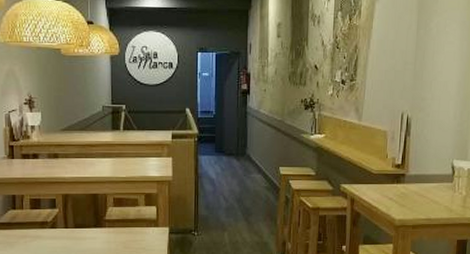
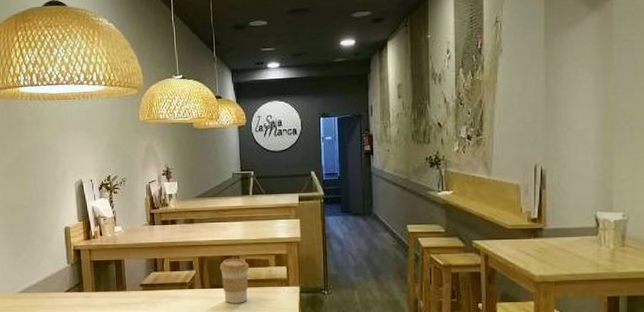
coffee cup: none [85,196,117,244] -> present [219,258,249,303]

